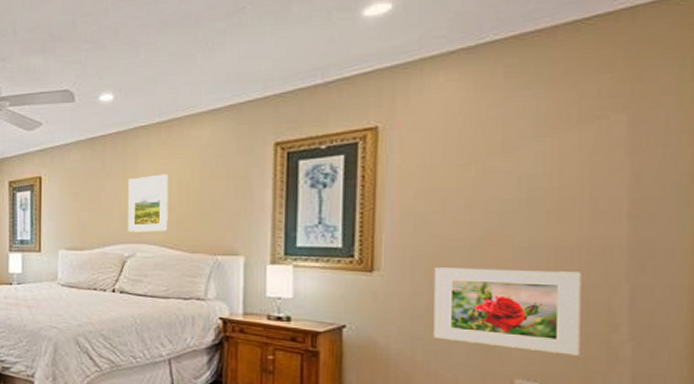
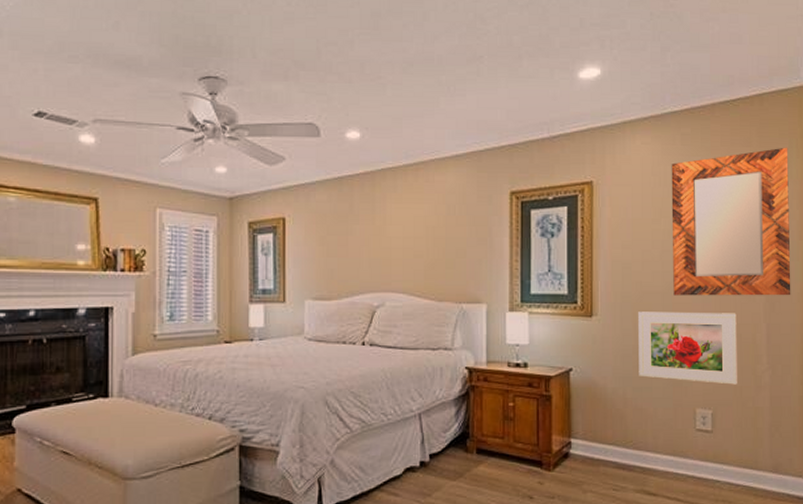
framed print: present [128,174,169,232] -> none [377,219,416,280]
home mirror: none [486,68,677,253] -> present [671,147,791,296]

